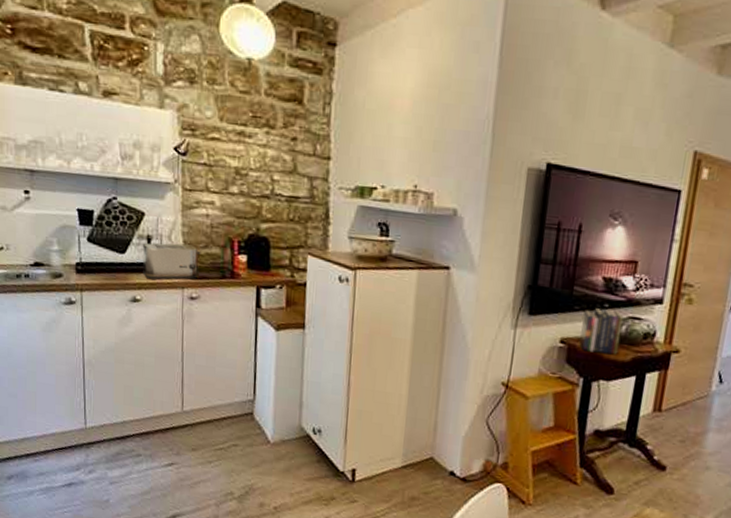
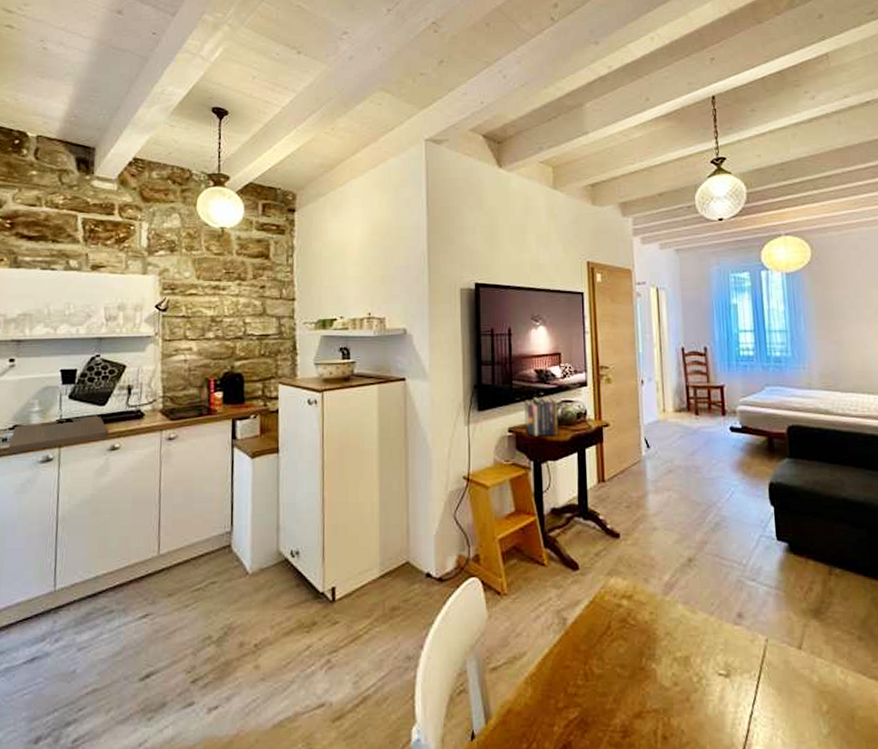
cutting board: none [31,262,130,290] -> present [8,416,109,453]
toaster: present [142,243,201,281] -> none [122,389,179,427]

